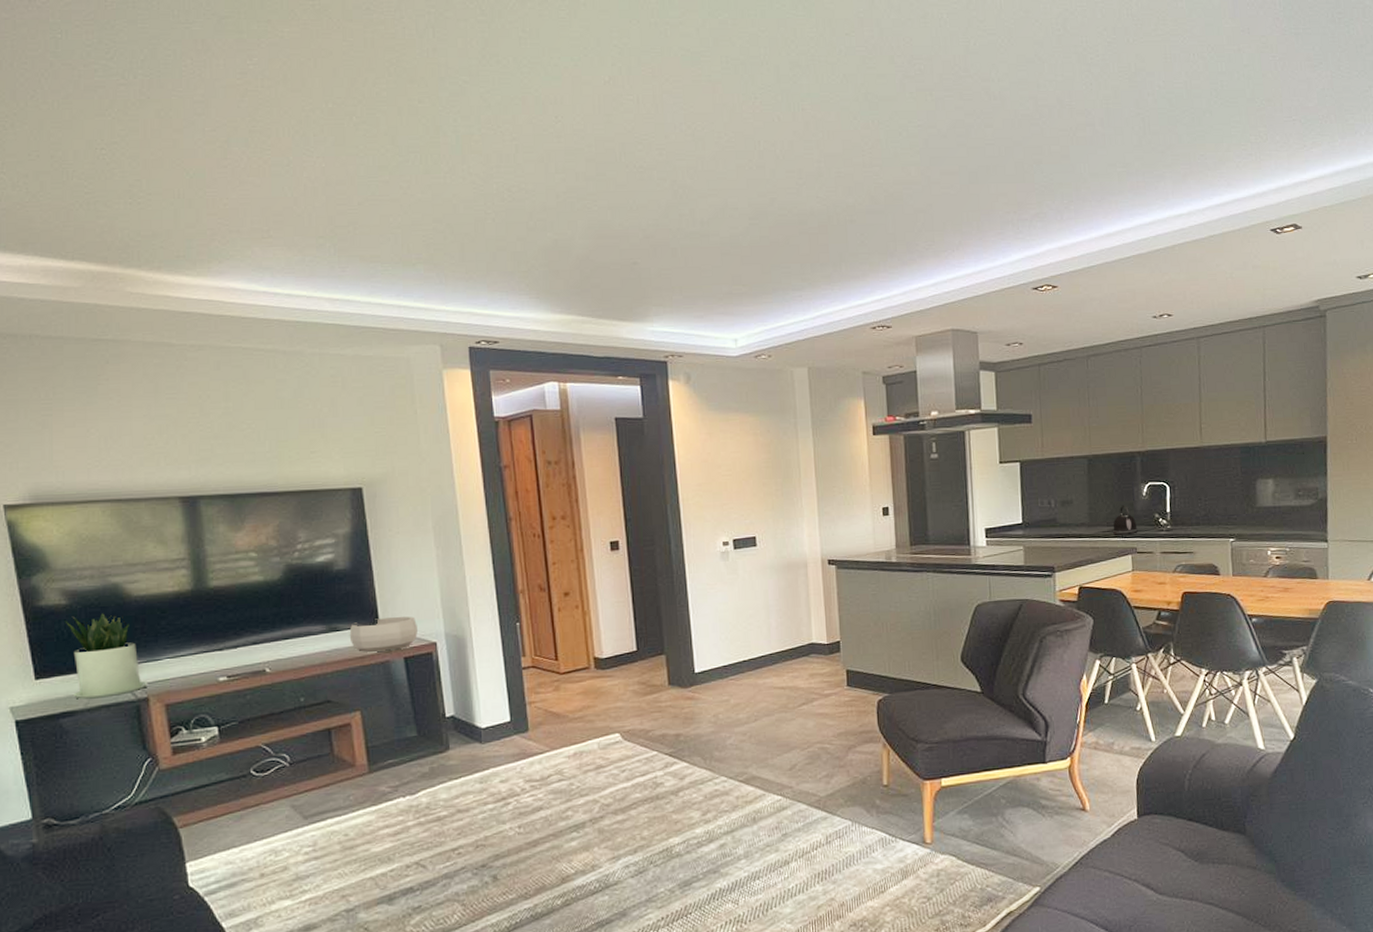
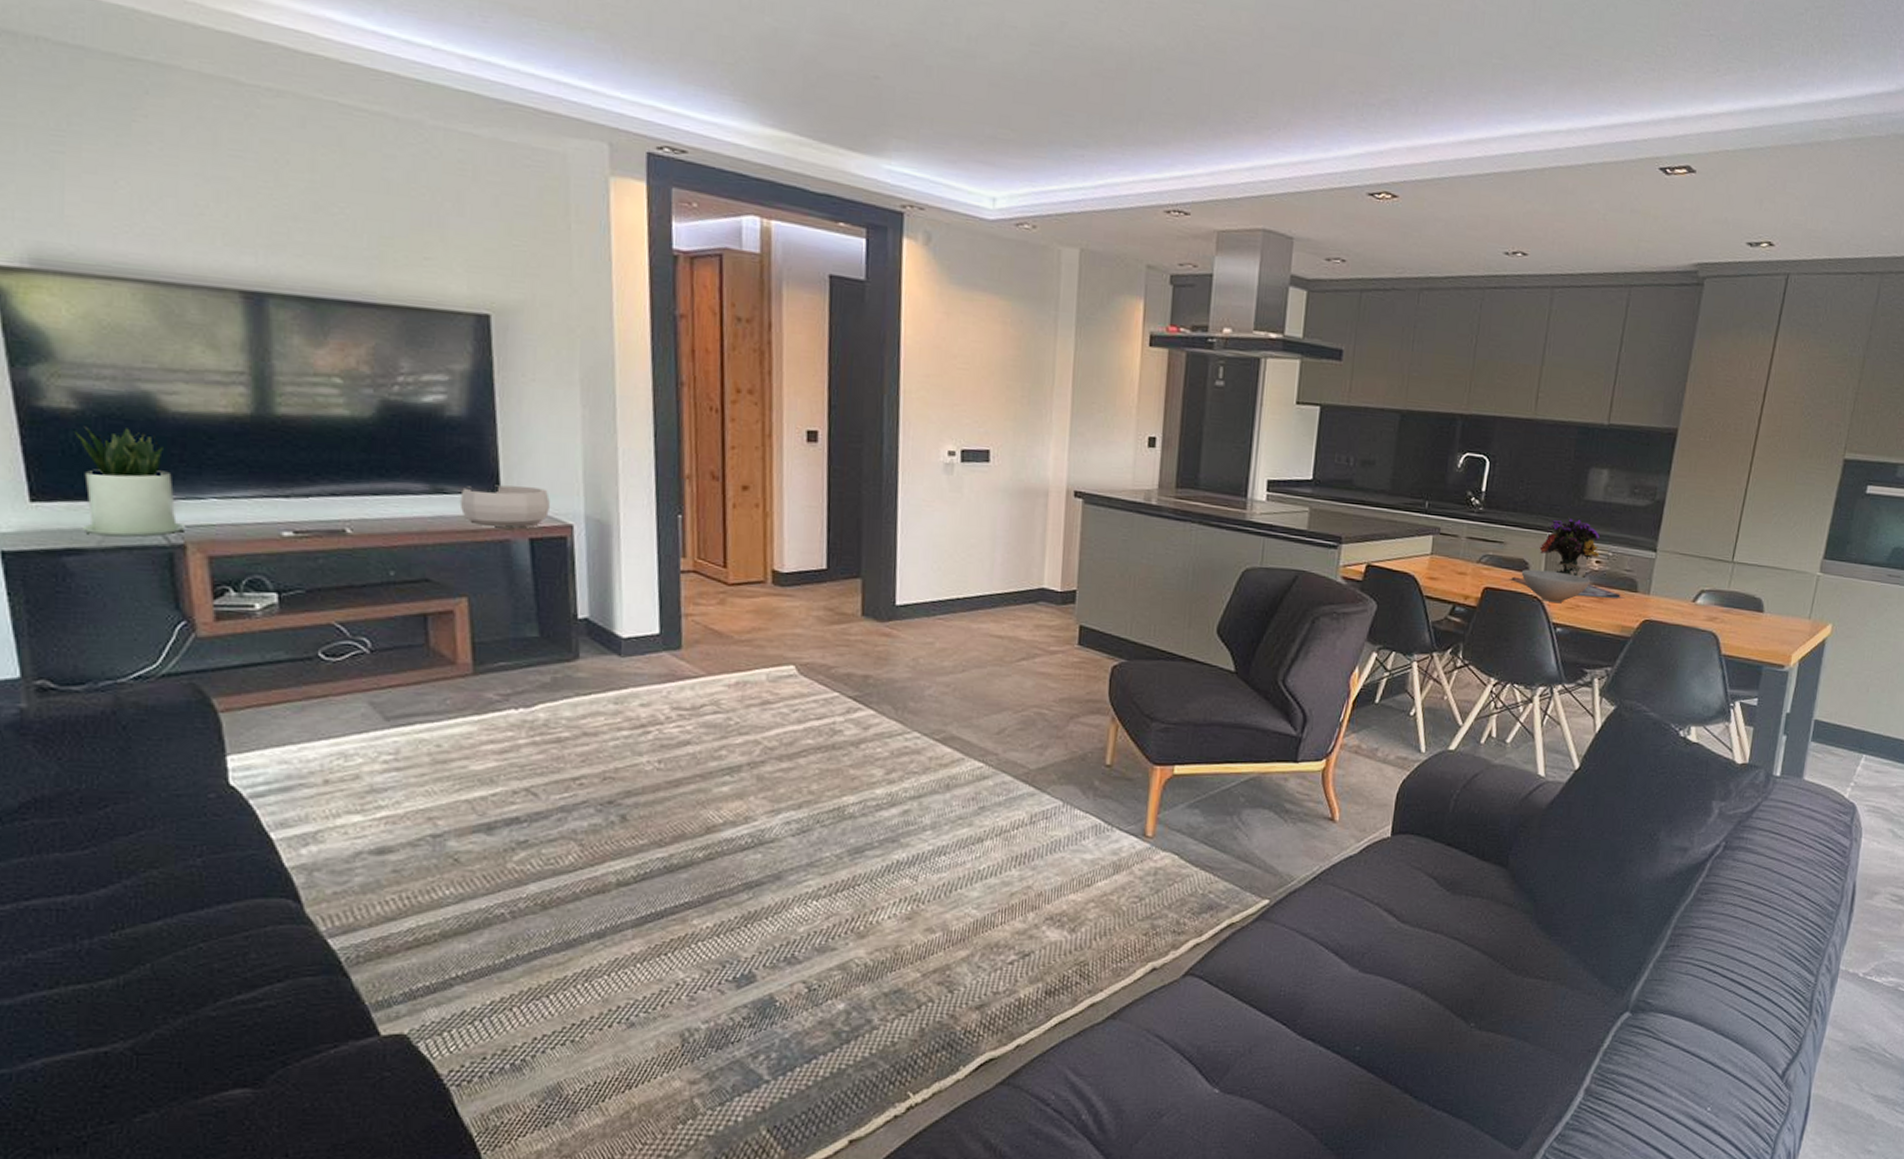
kettle: present [1113,505,1138,535] -> none [1416,475,1445,512]
flower arrangement: none [1203,522,1308,588] -> present [1508,516,1625,599]
bowl: none [1212,570,1275,597] -> present [1521,569,1591,602]

